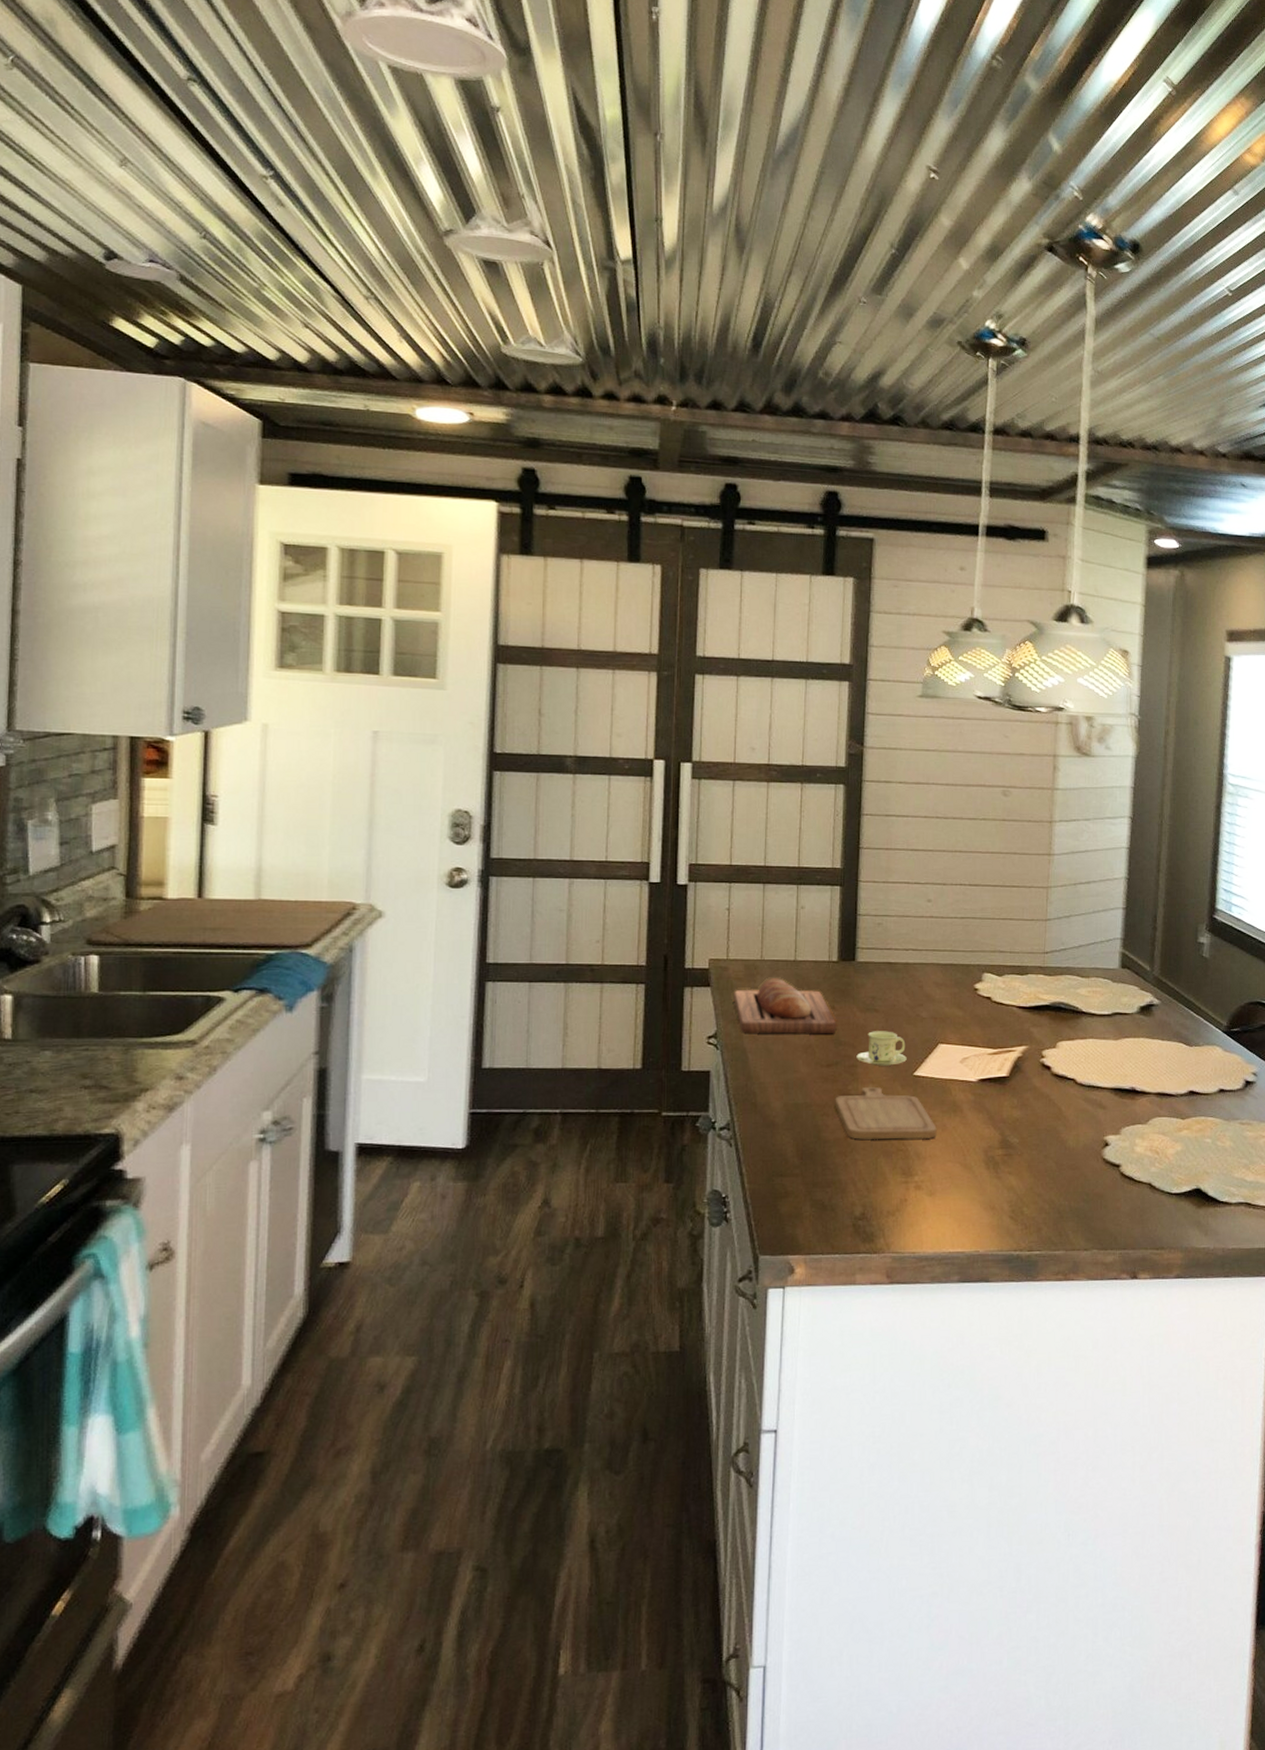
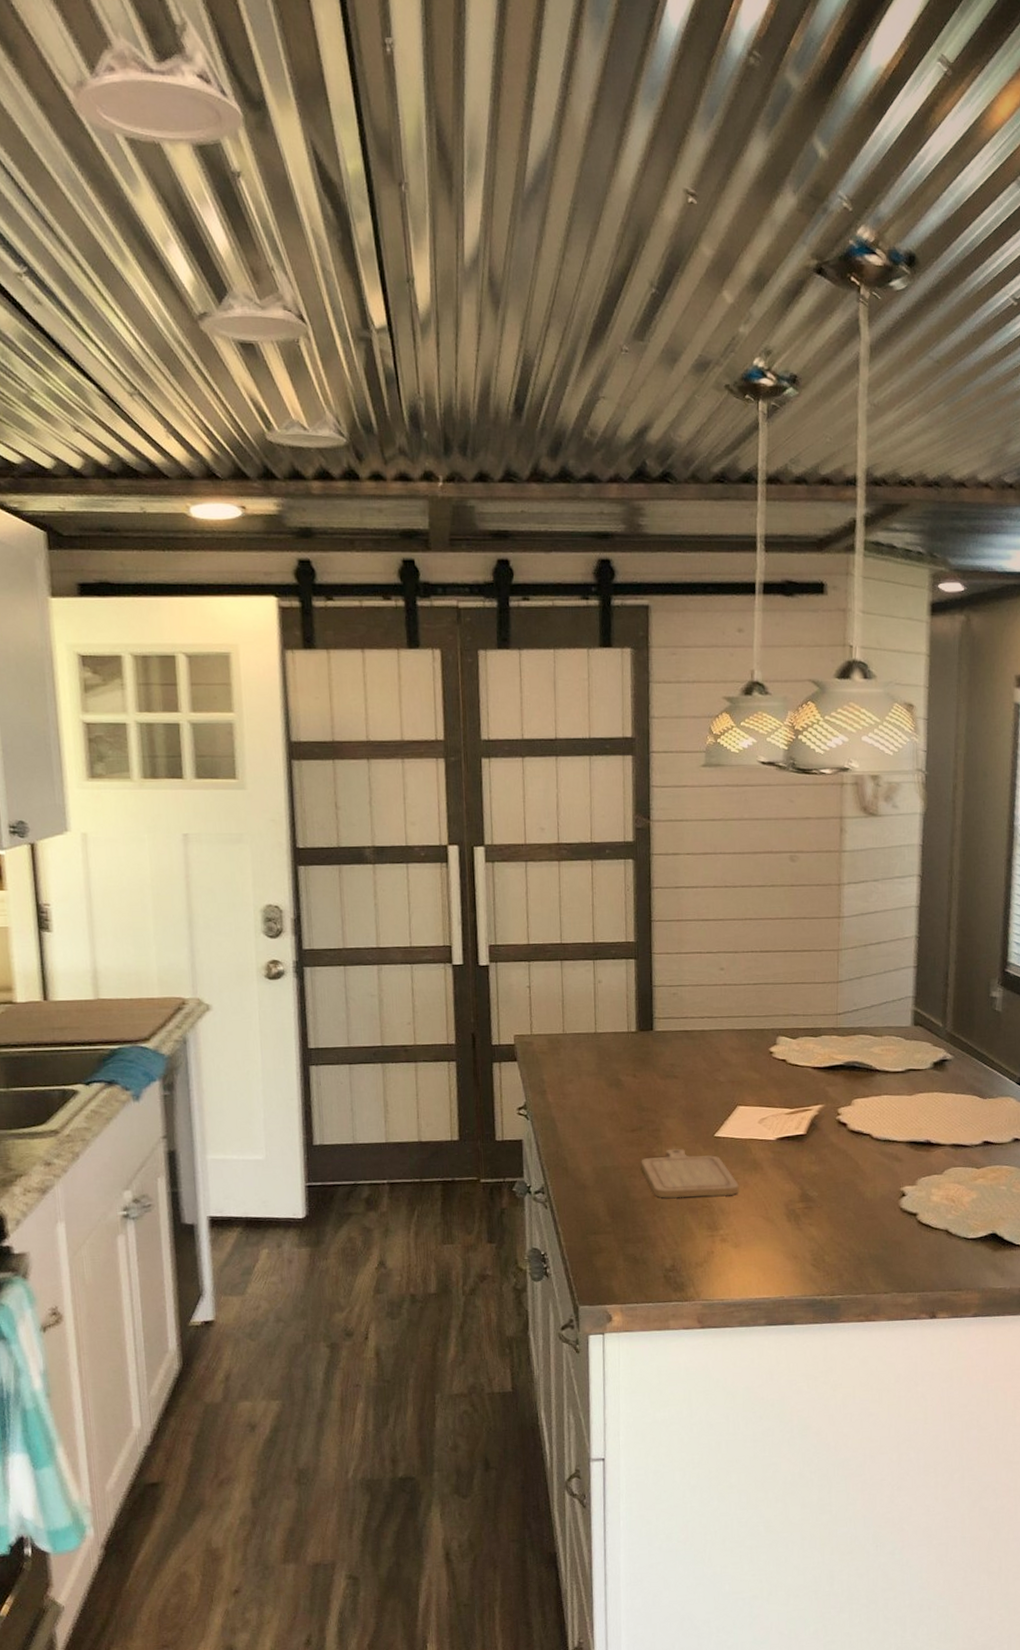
bread loaf: present [734,978,837,1034] -> none [539,1050,639,1104]
cup and saucer: present [856,1031,907,1066] -> none [659,1096,707,1129]

